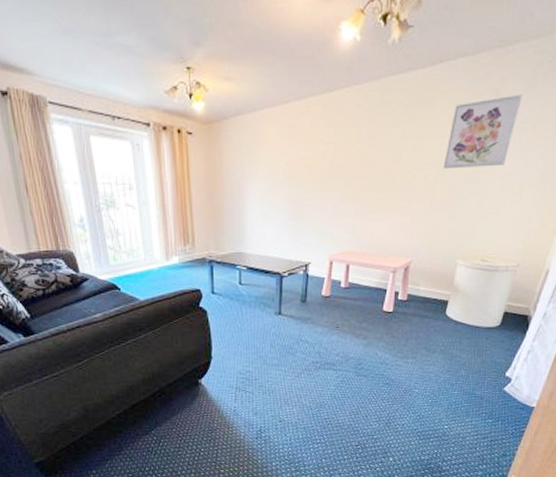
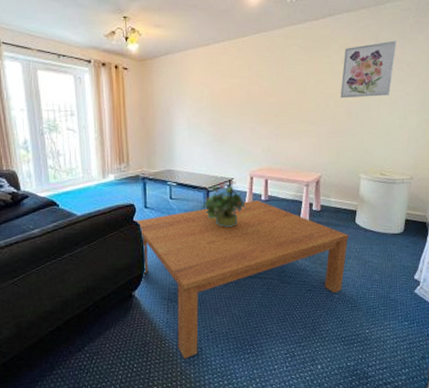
coffee table: none [200,287,436,446] -> present [133,199,349,360]
potted plant: none [273,265,323,316] -> present [201,181,246,227]

